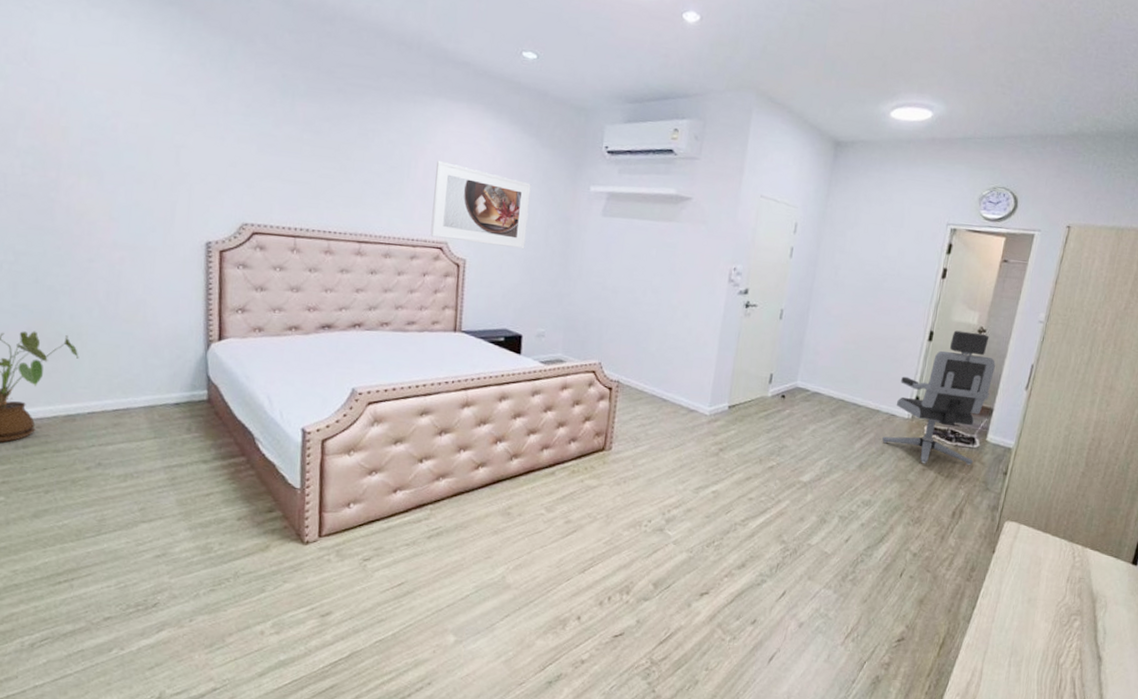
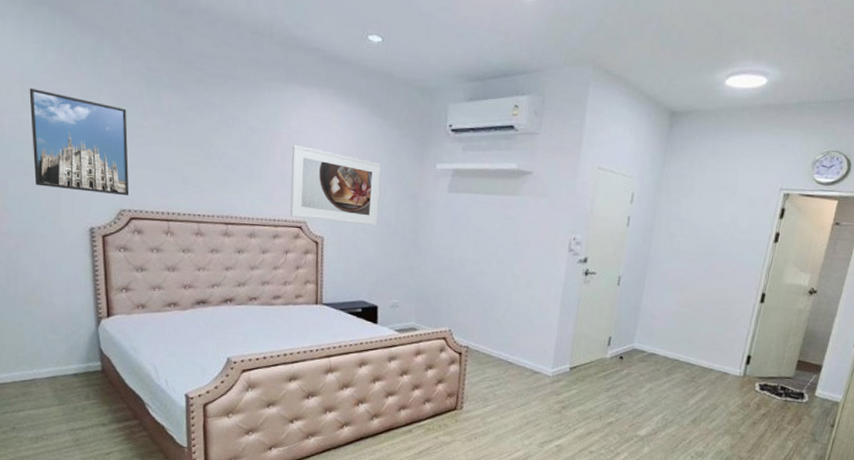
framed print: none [148,91,257,209] -> present [29,88,130,196]
office chair: present [882,330,995,466] -> none [715,292,825,419]

